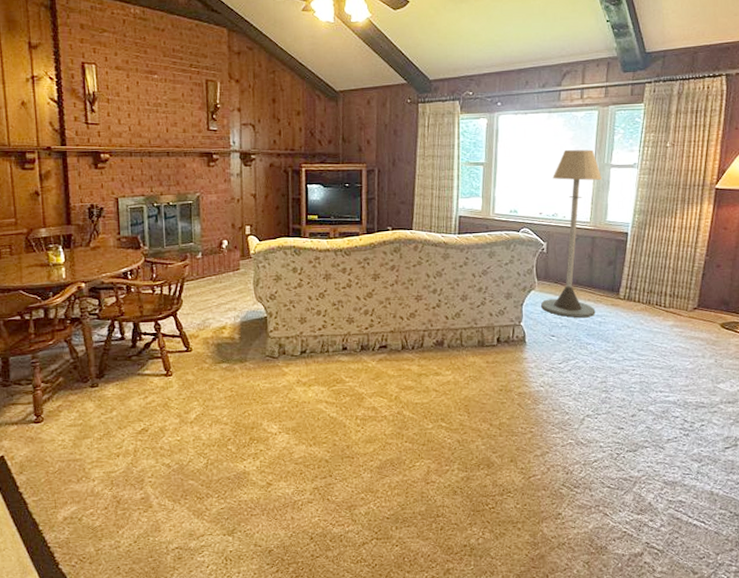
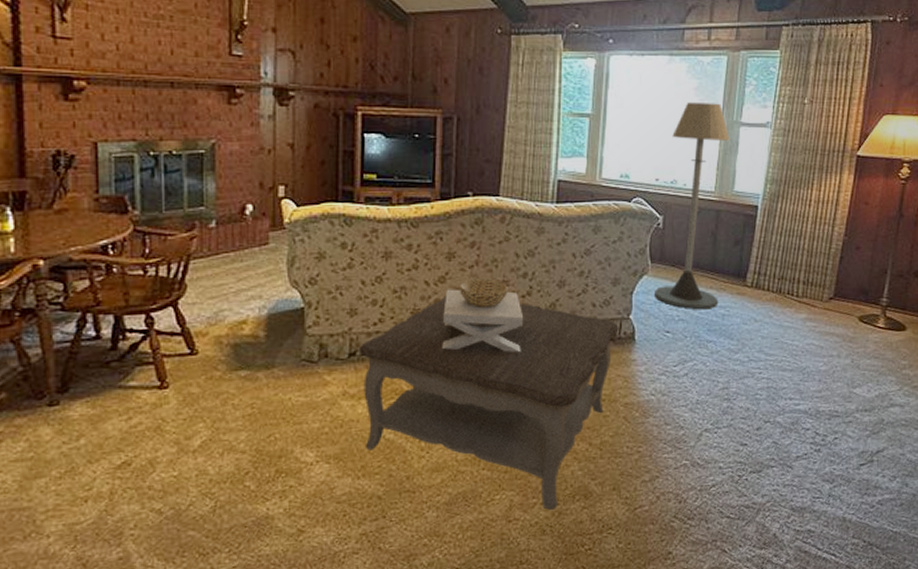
coffee table: none [308,307,512,475] -> present [358,295,619,510]
decorative bowl: none [371,294,435,352] -> present [442,278,524,353]

